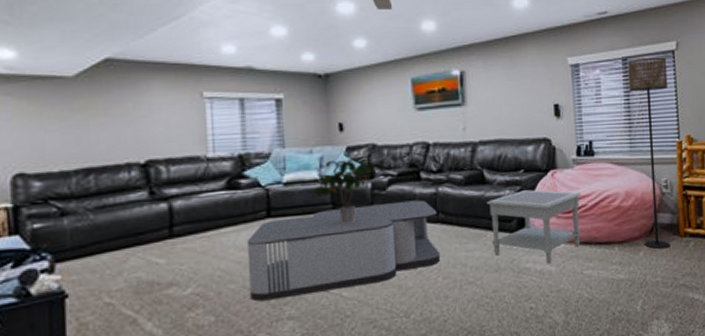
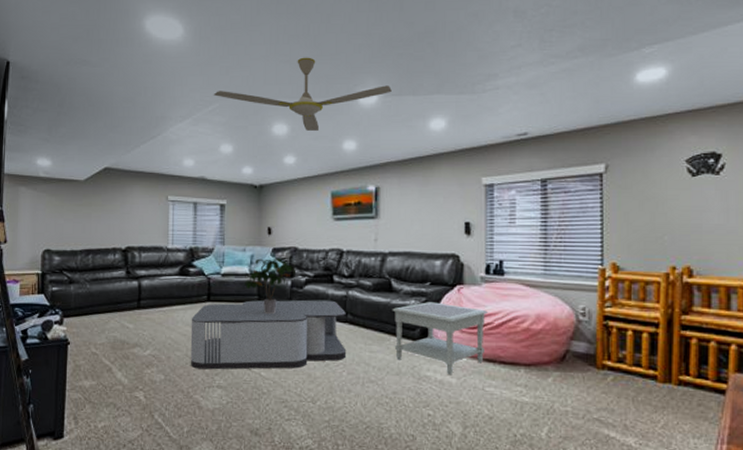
floor lamp: present [628,57,671,249] -> none [547,180,593,379]

